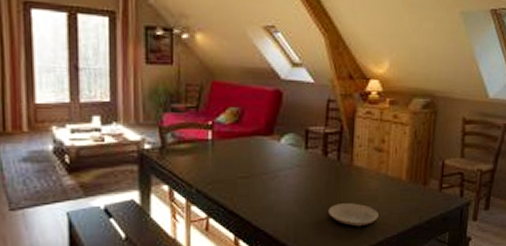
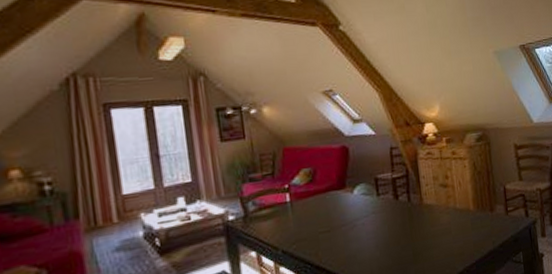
plate: present [328,203,379,227] -> none [408,239,455,262]

